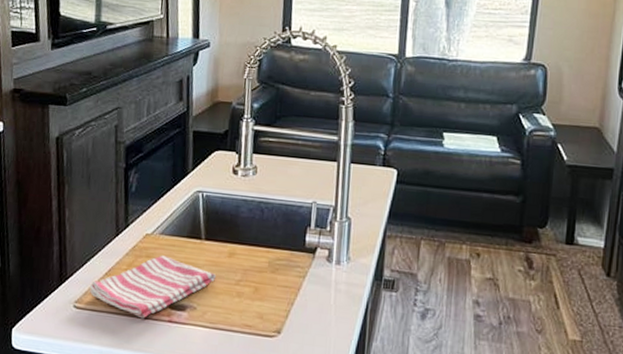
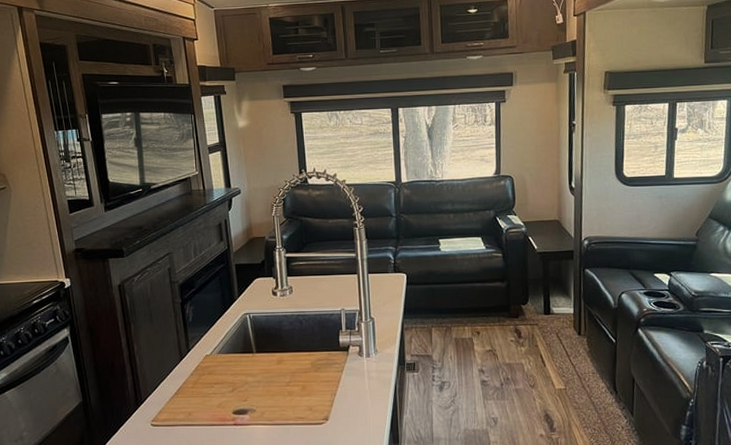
dish towel: present [89,255,217,319] -> none [162,371,270,426]

